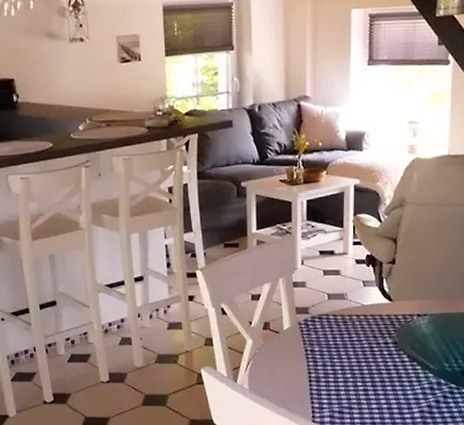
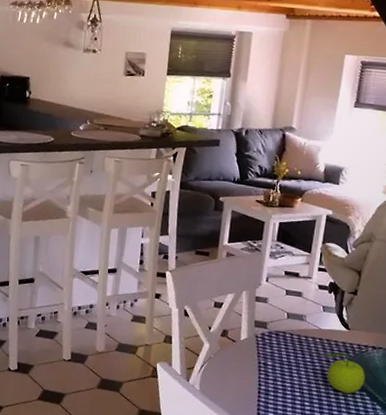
fruit: none [363,326,414,366] -> present [317,352,366,394]

